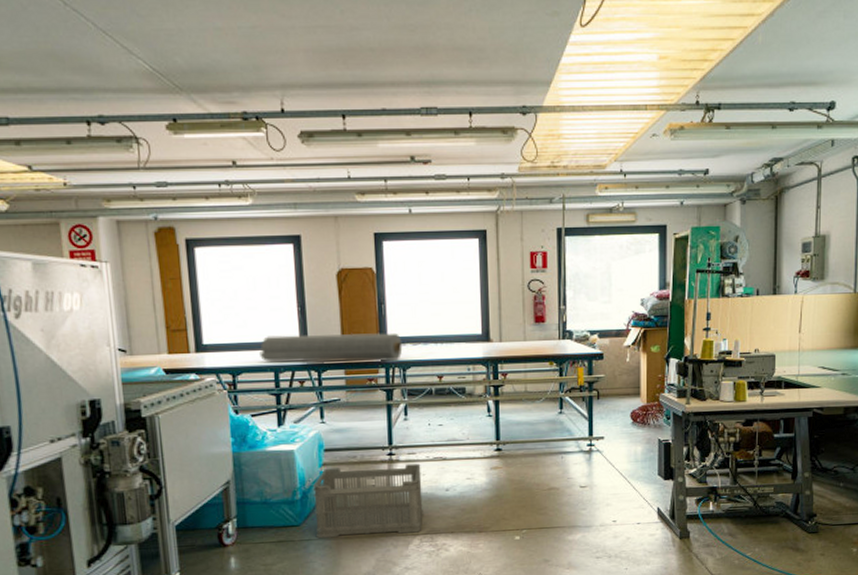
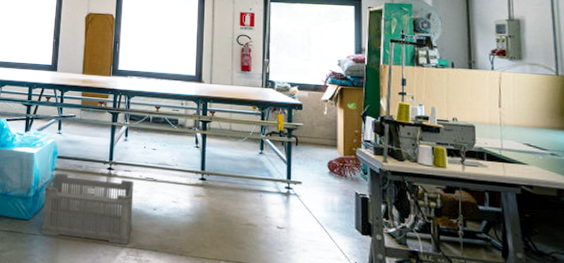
fabric roll: present [260,332,403,363] -> none [20,59,130,90]

